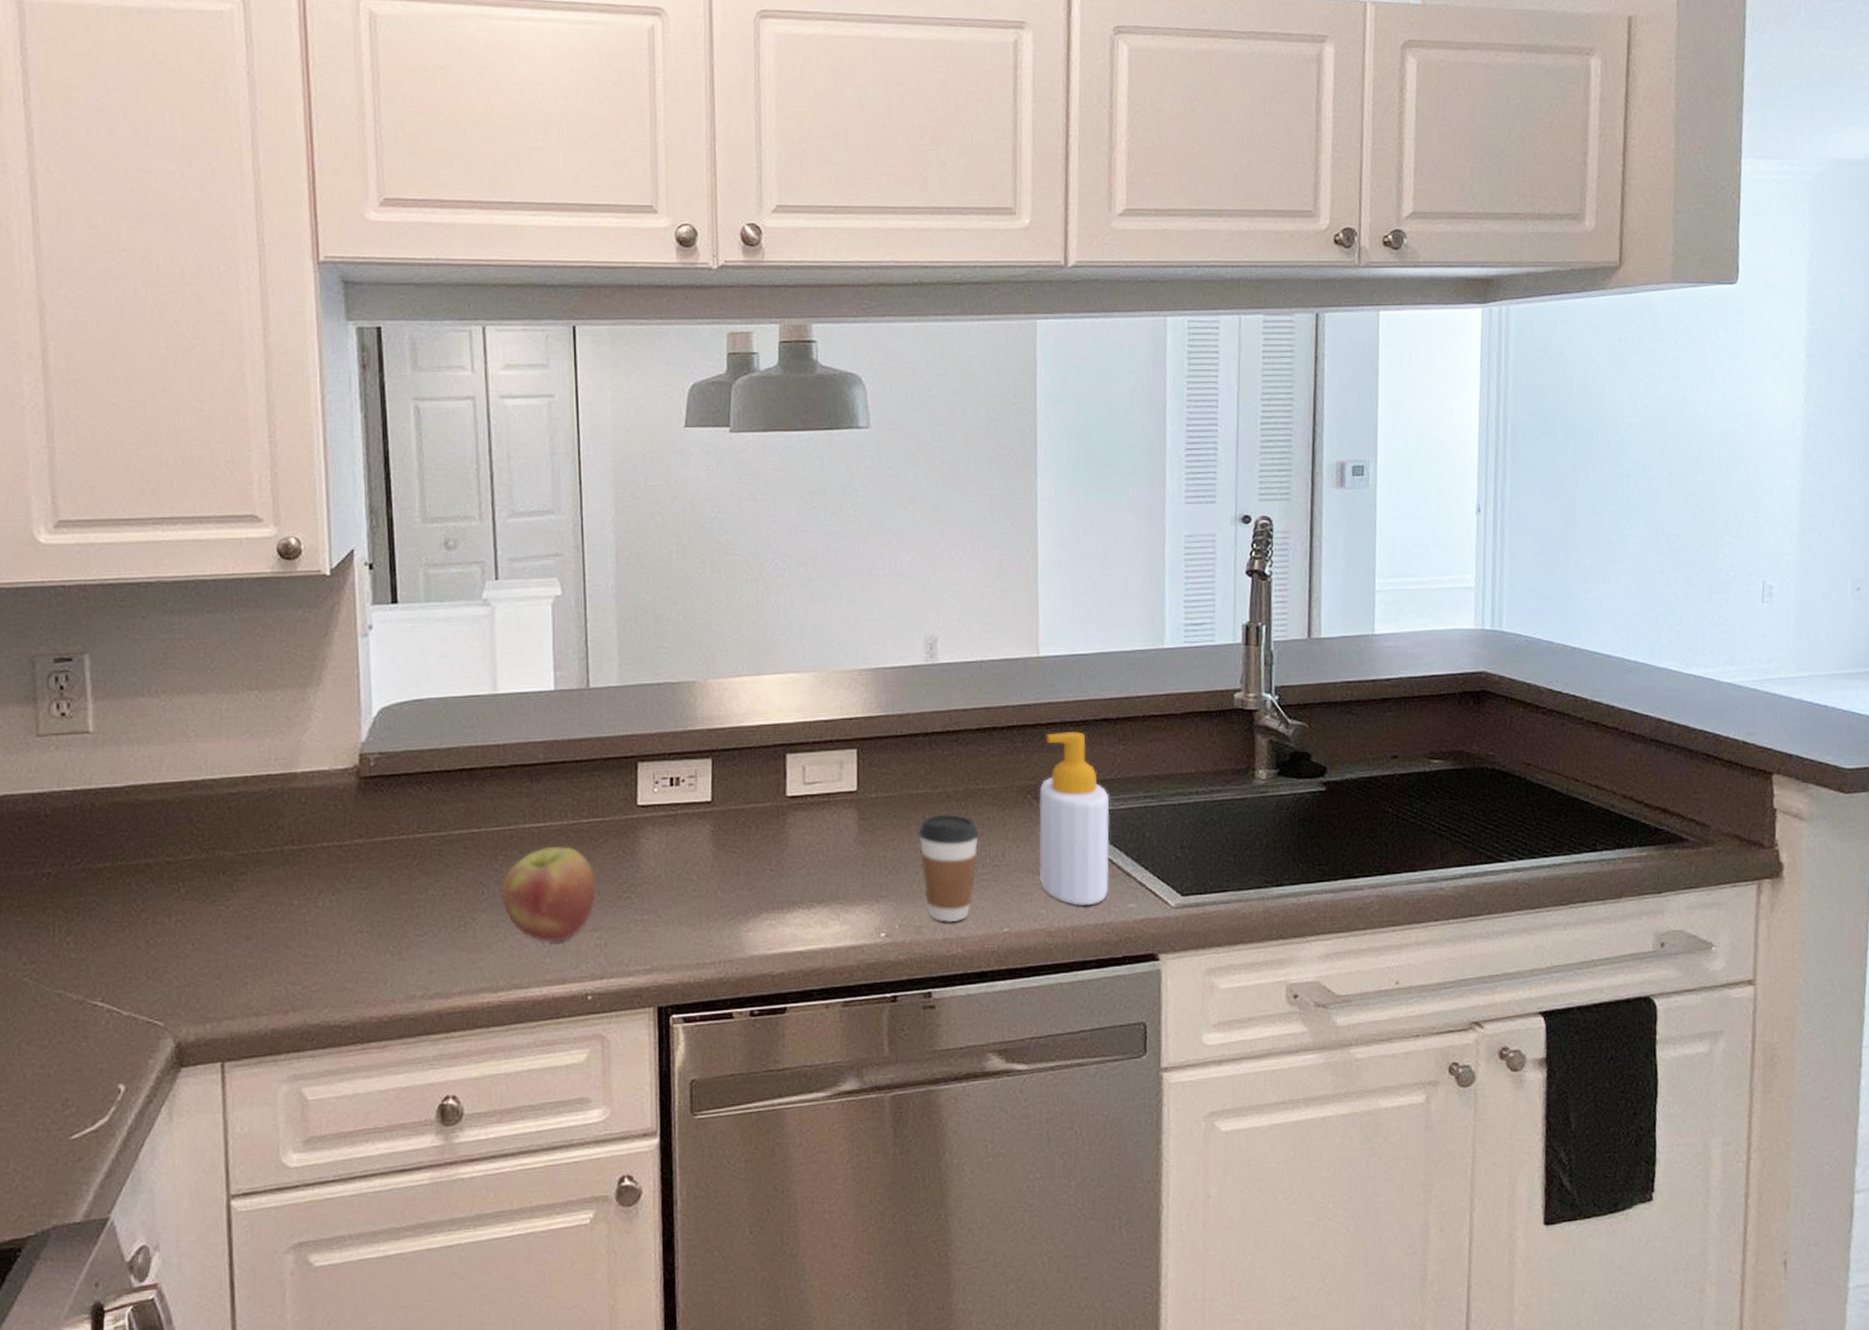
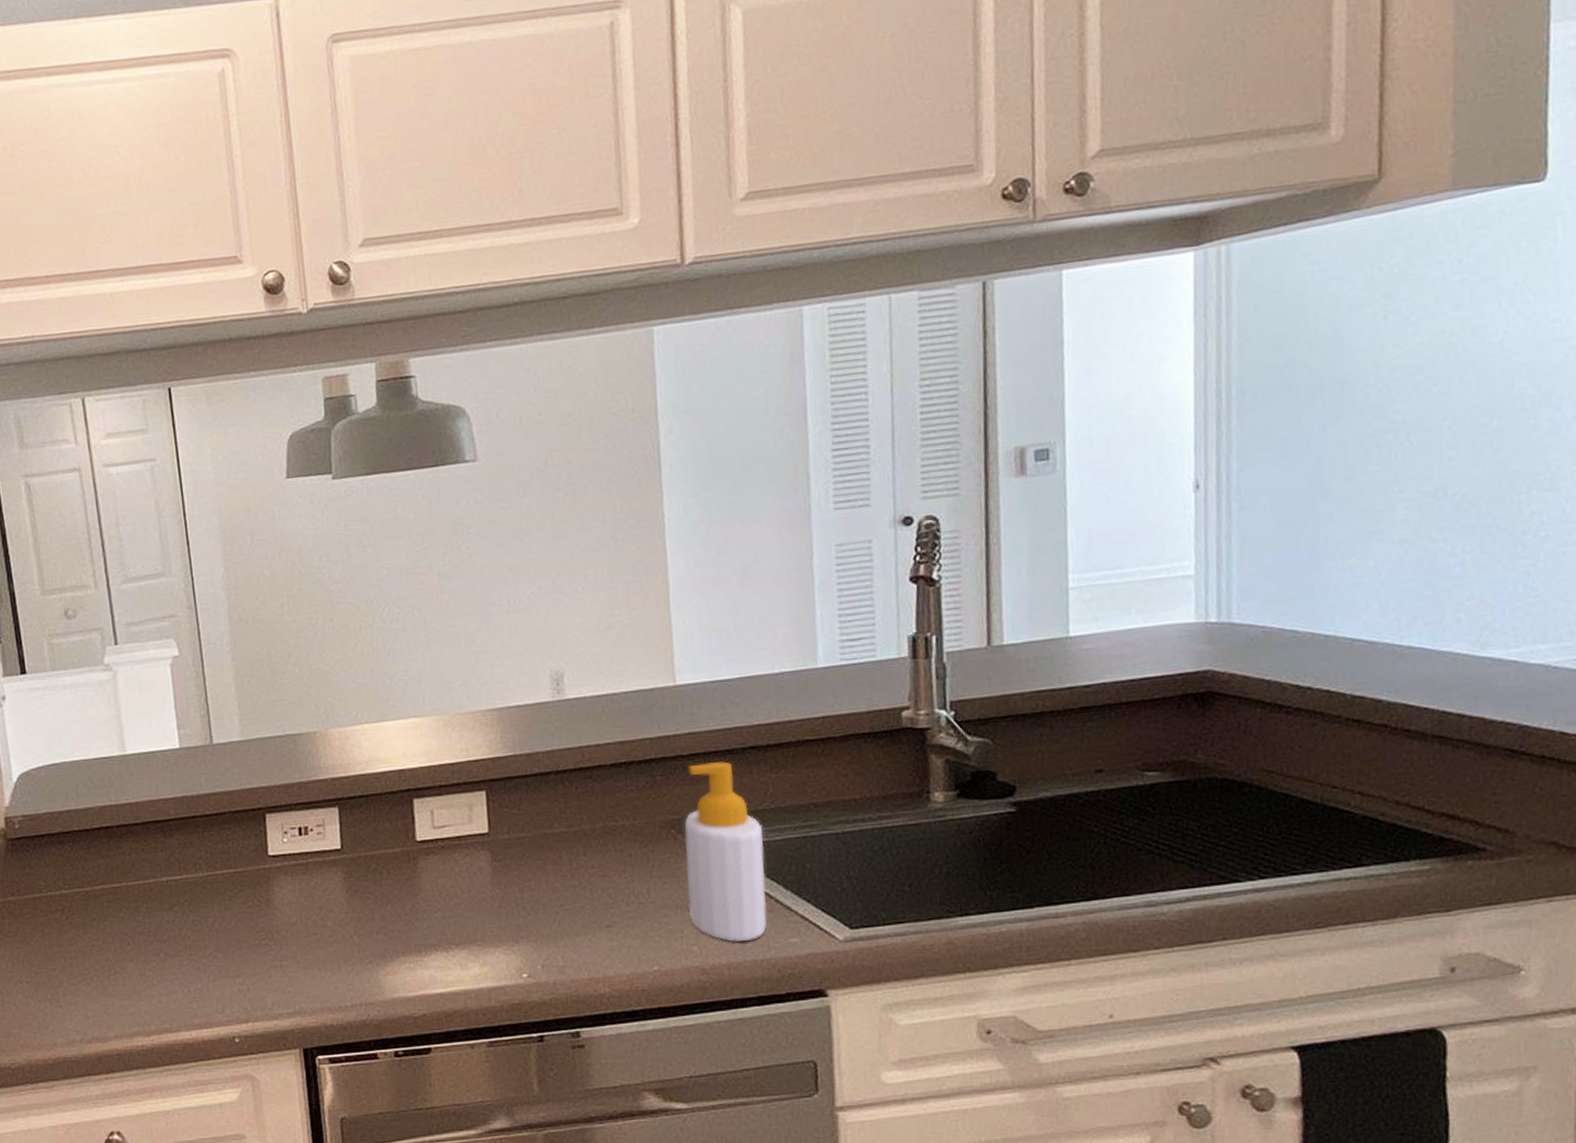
apple: present [501,846,595,942] -> none [144,897,235,988]
coffee cup: present [919,814,979,922] -> none [556,852,621,962]

